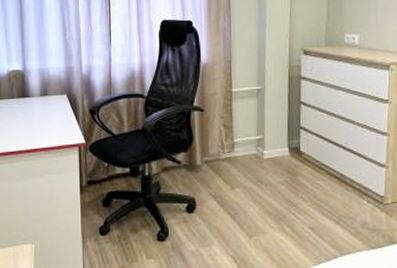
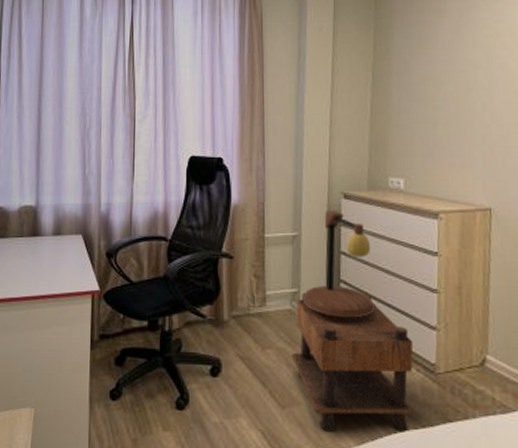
nightstand: none [258,137,365,255] -> present [292,292,414,432]
table lamp: none [266,66,332,160] -> present [302,211,376,318]

